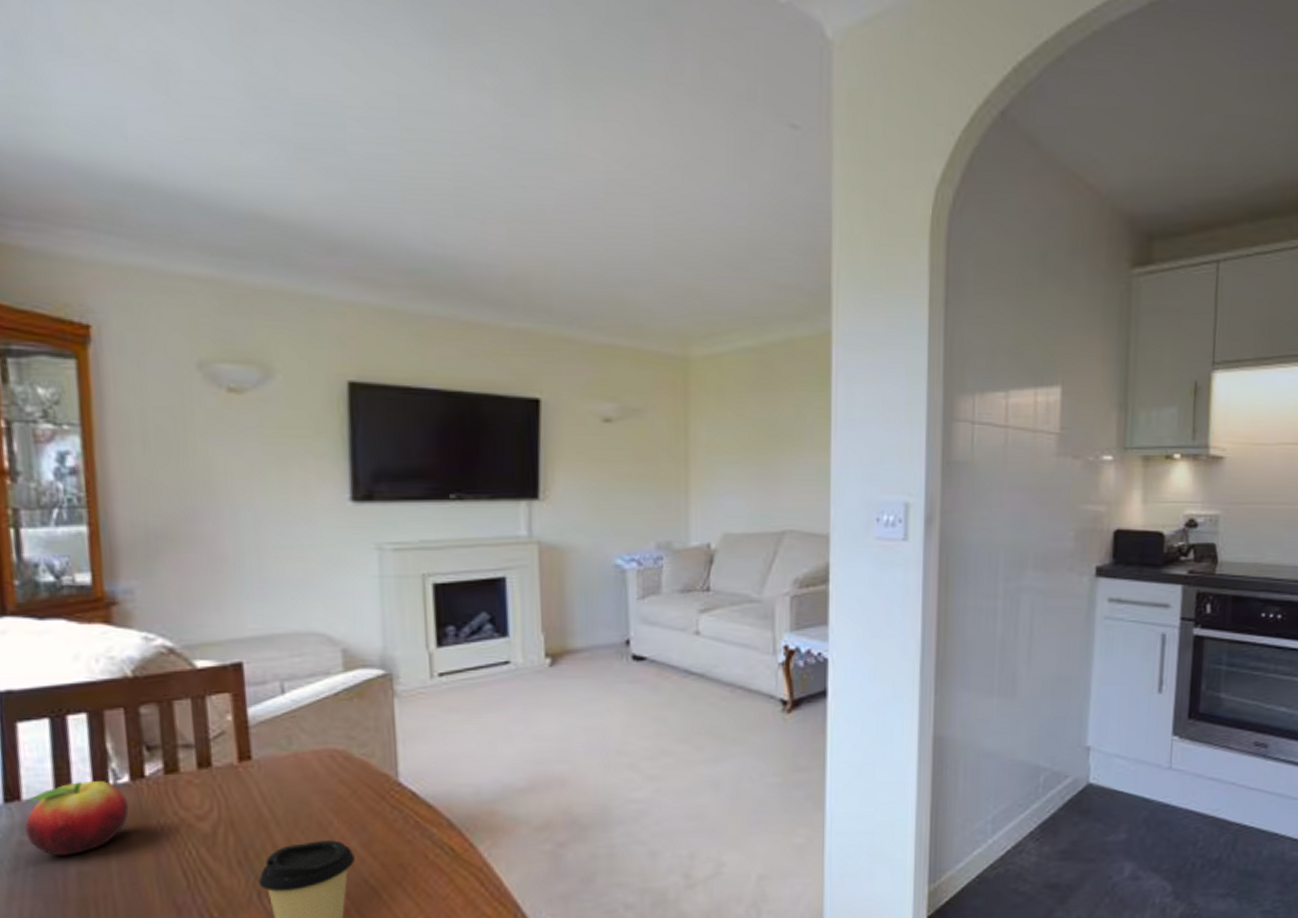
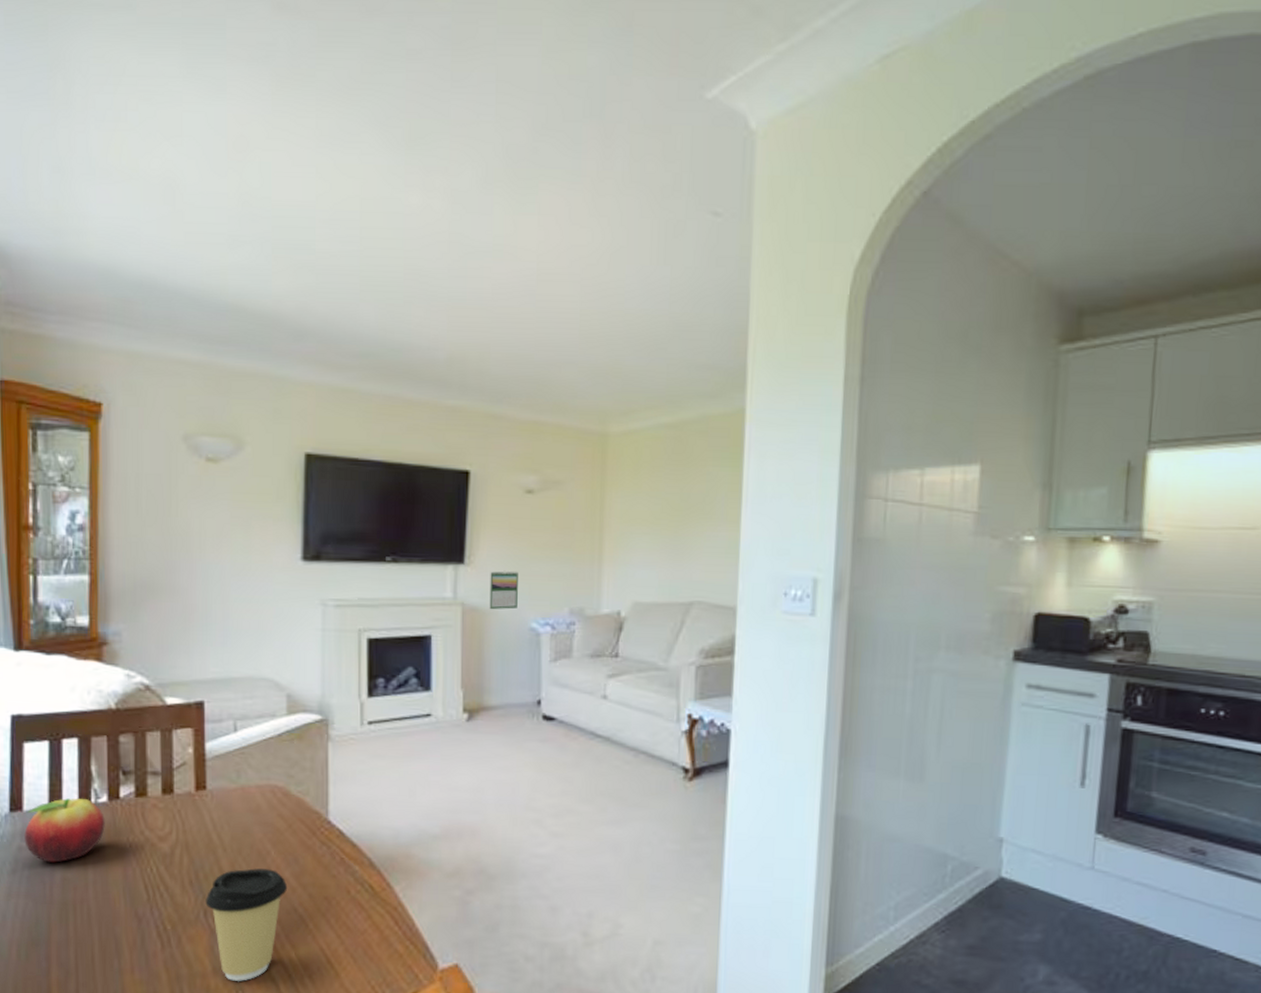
calendar: none [568,505,600,548] -> present [489,570,518,610]

